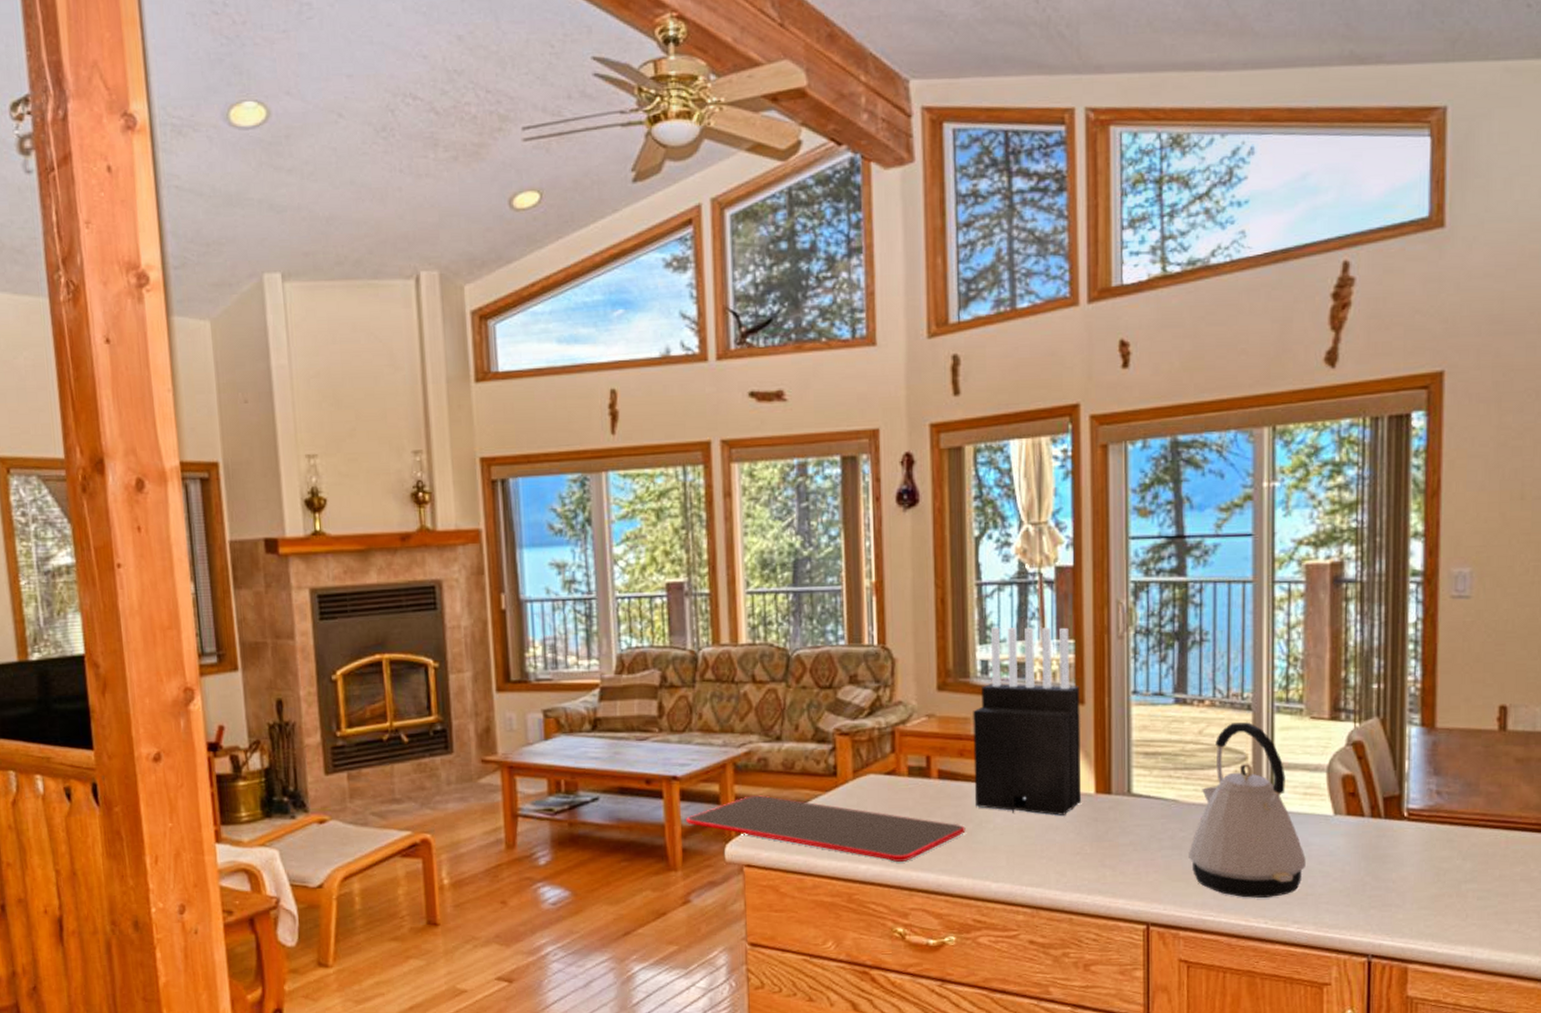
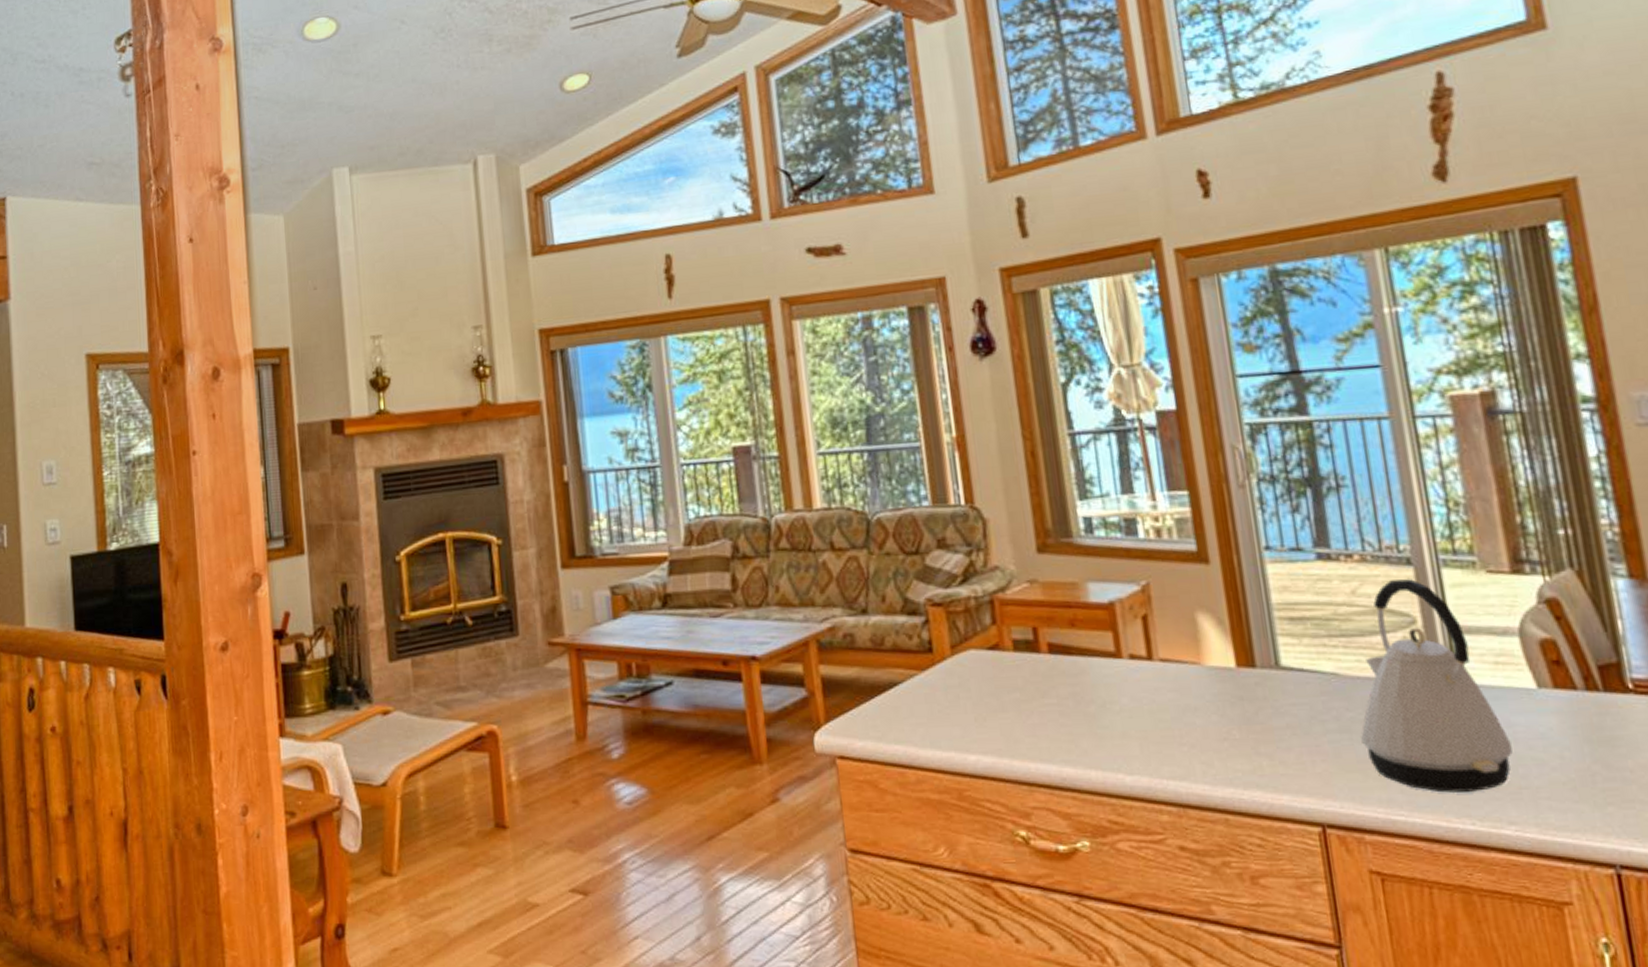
cutting board: present [686,795,966,862] -> none [769,676,1088,751]
knife block: present [973,627,1082,816] -> none [1080,477,1222,694]

